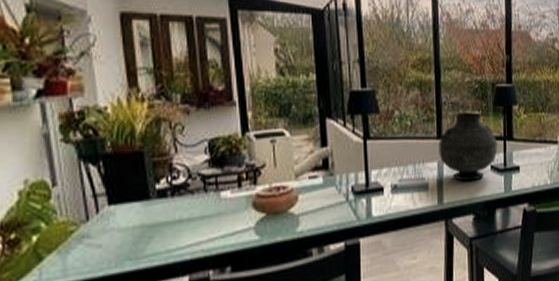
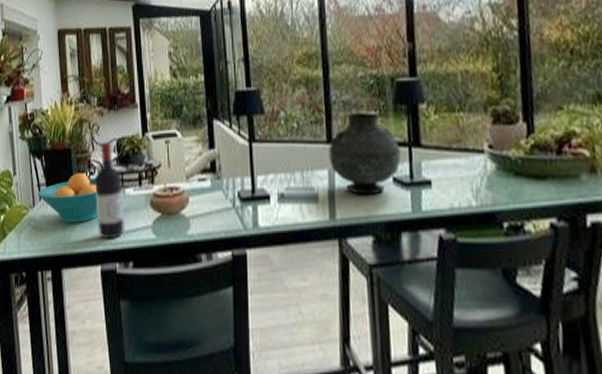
fruit bowl: none [93,178,185,235] -> present [37,173,99,223]
wine bottle: none [179,143,221,247] -> present [95,142,126,239]

